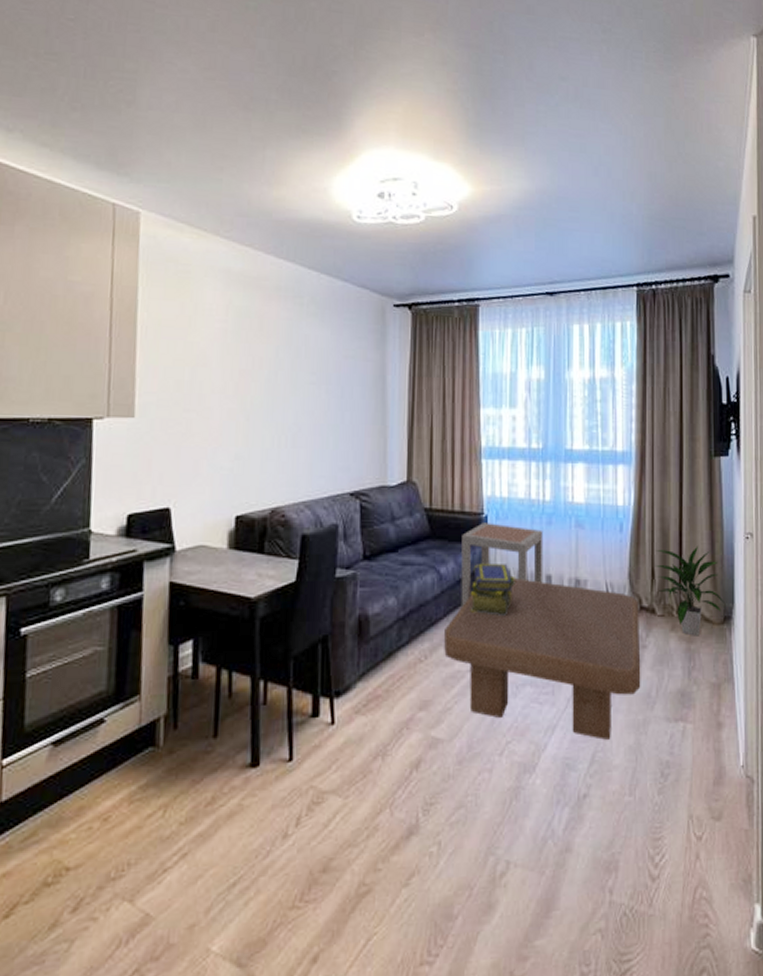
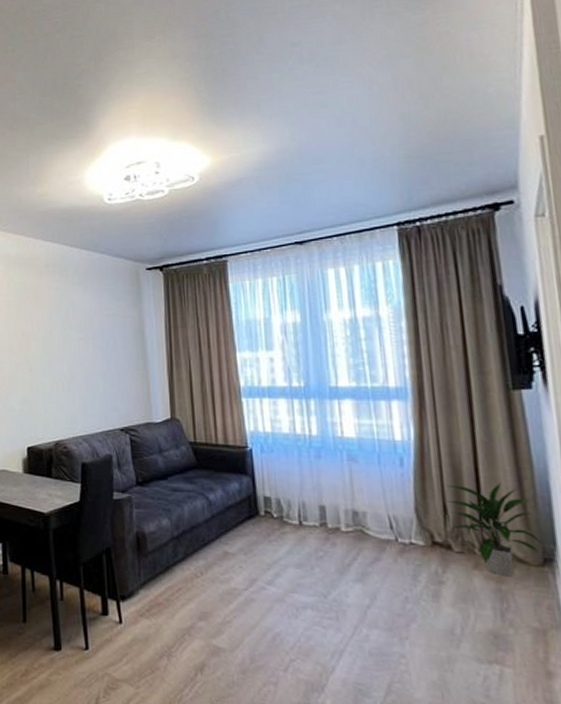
coffee table: present [444,578,641,740] -> none [218,507,441,672]
side table: present [460,523,544,606] -> none [228,455,317,530]
stack of books: present [470,562,517,617] -> none [240,491,288,543]

